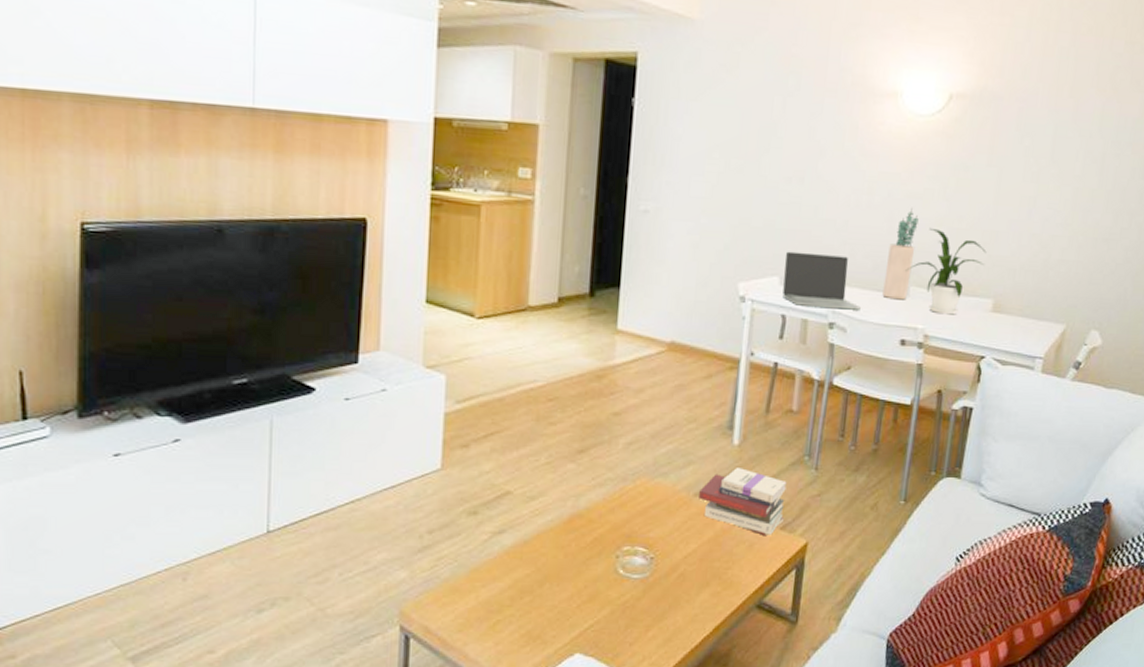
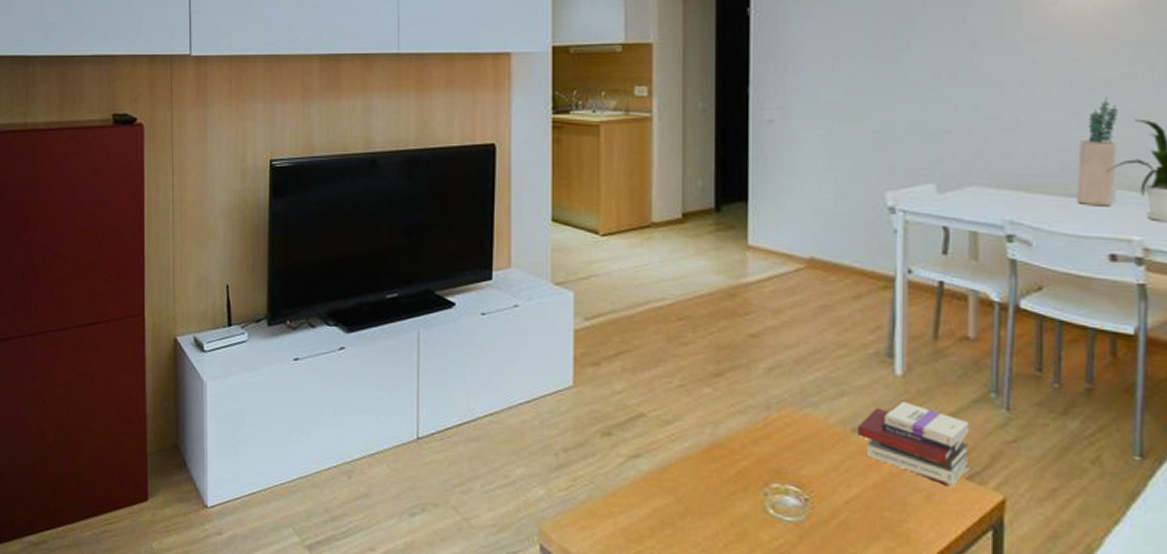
laptop: present [782,251,861,310] -> none [940,155,1048,220]

